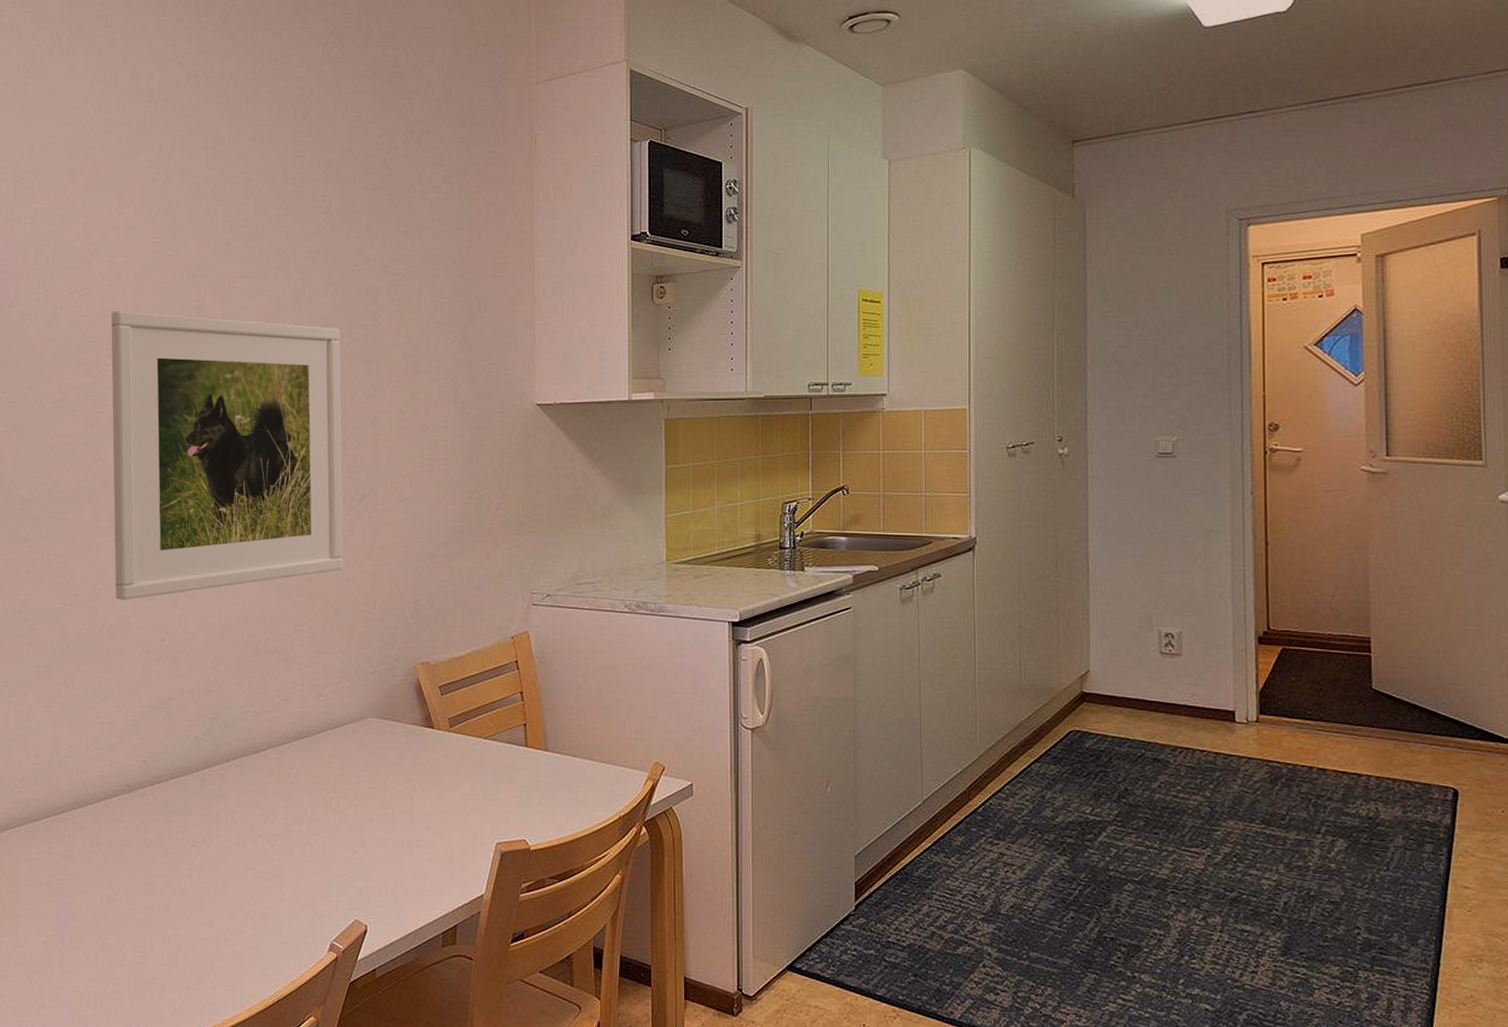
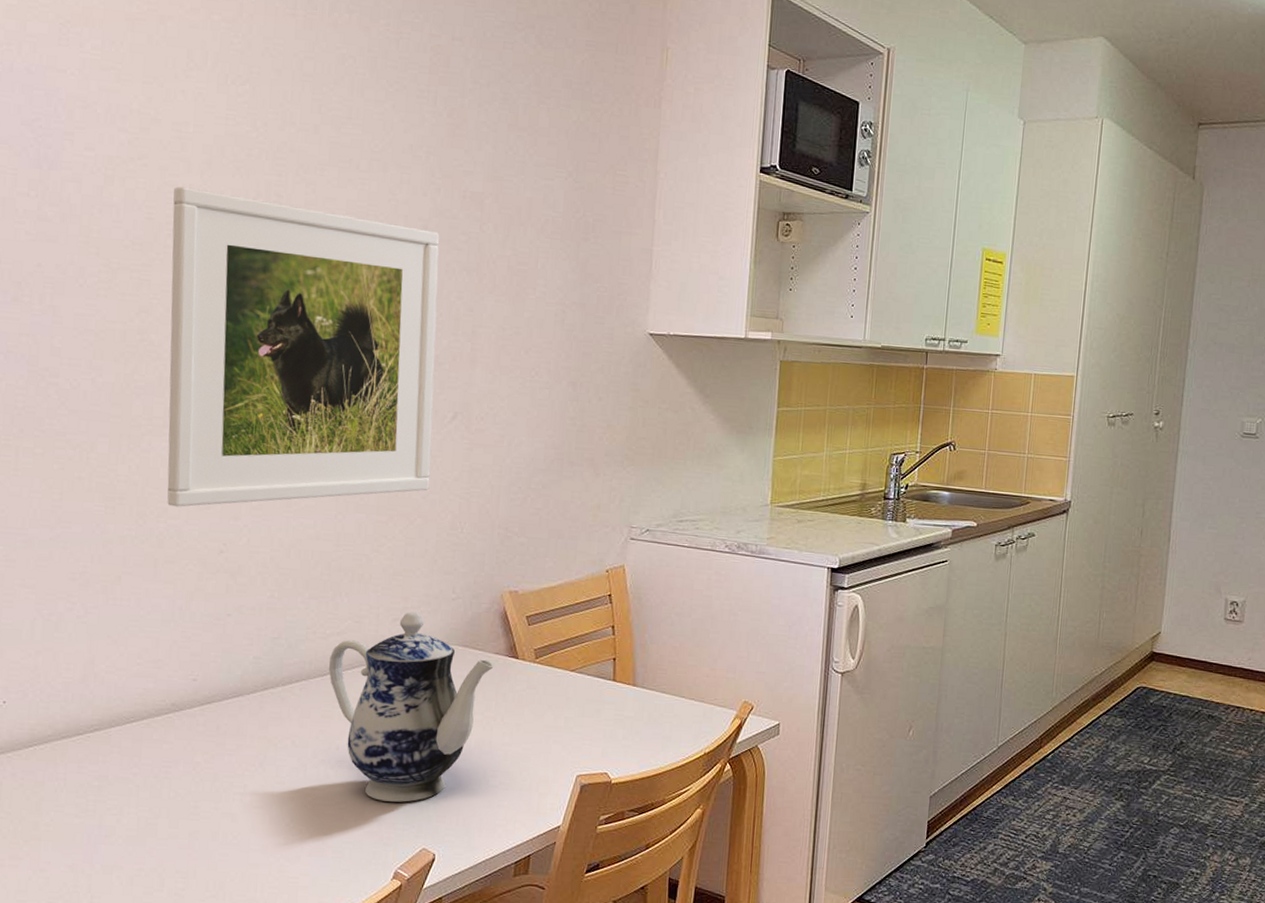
teapot: none [262,688,411,874] -> present [329,612,494,802]

